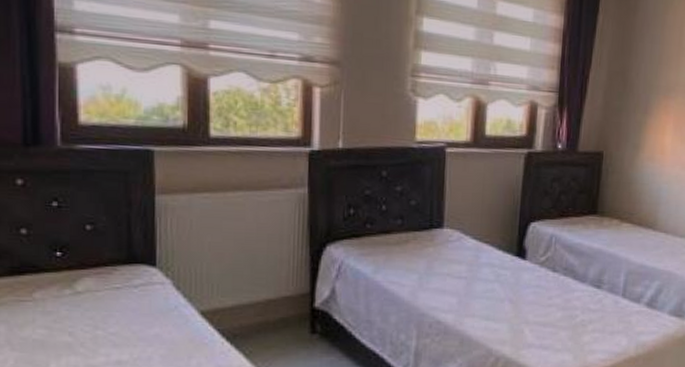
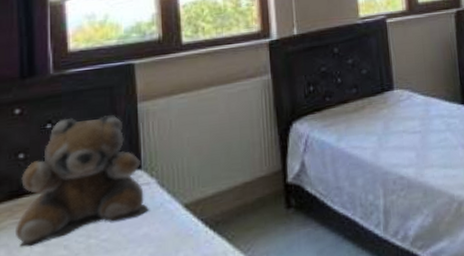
teddy bear: none [15,198,162,326] -> present [14,115,149,246]

